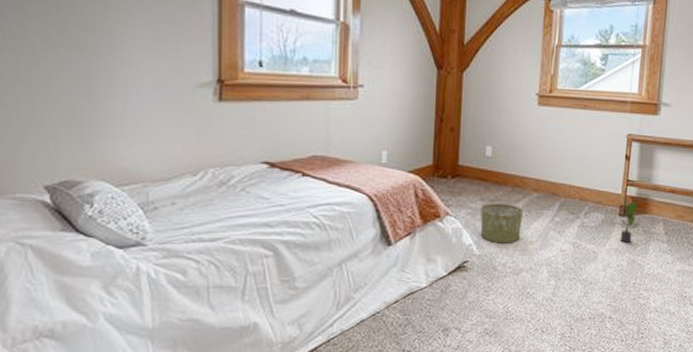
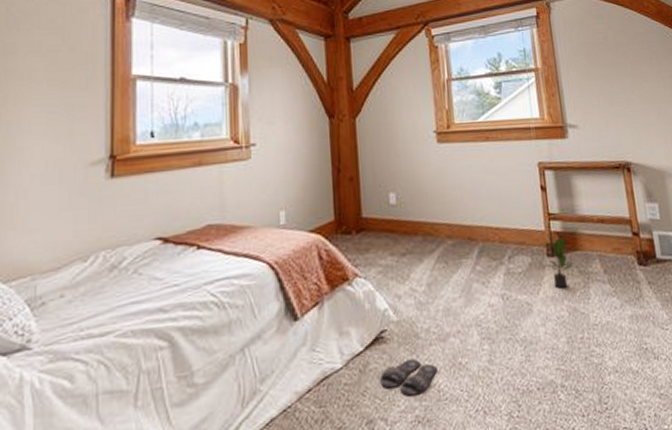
slippers: none [458,285,508,314] -> present [380,358,437,397]
basket: present [480,202,524,244] -> none [391,255,441,305]

